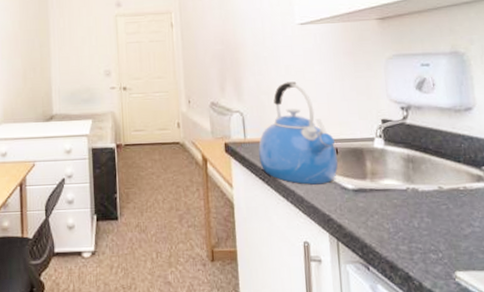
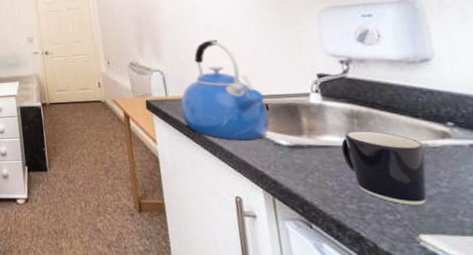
mug: none [398,174,465,245] -> present [341,131,427,205]

